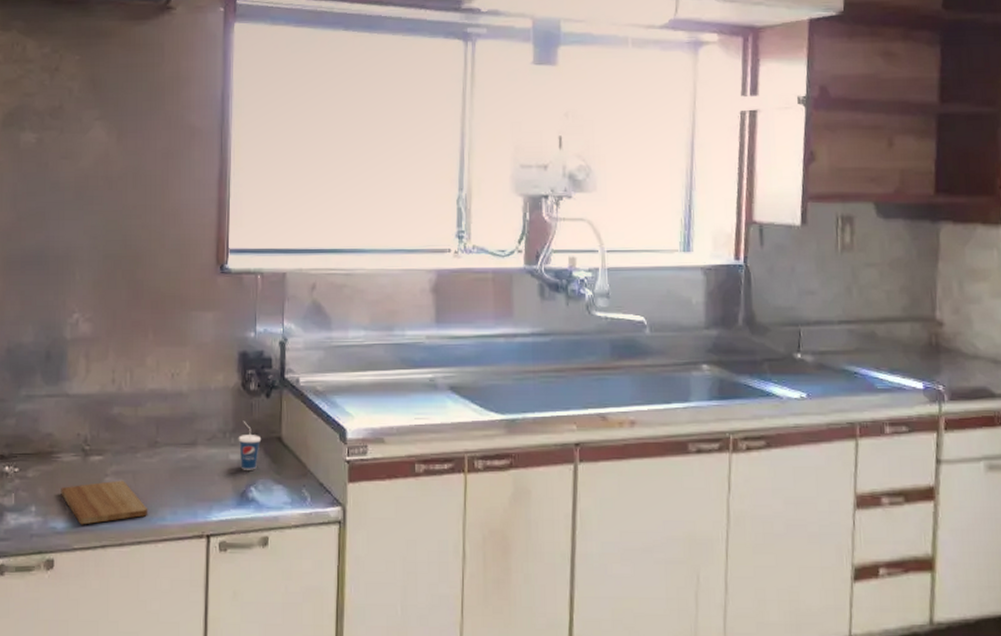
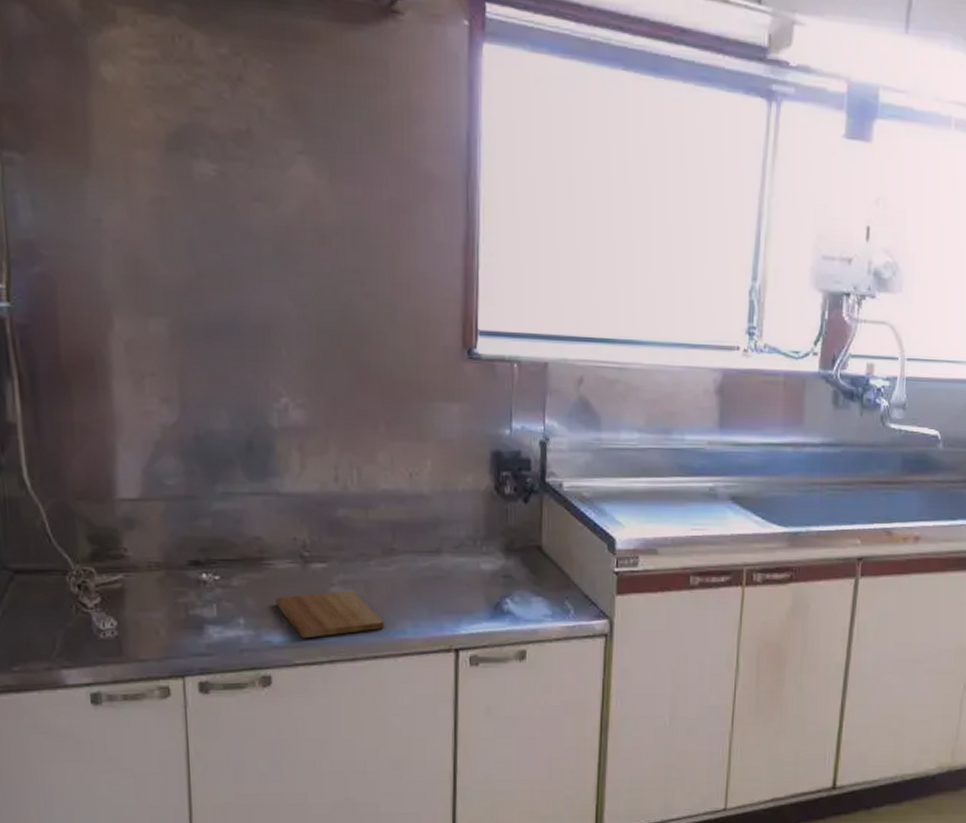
cup: present [238,420,262,470] -> none [490,527,519,581]

